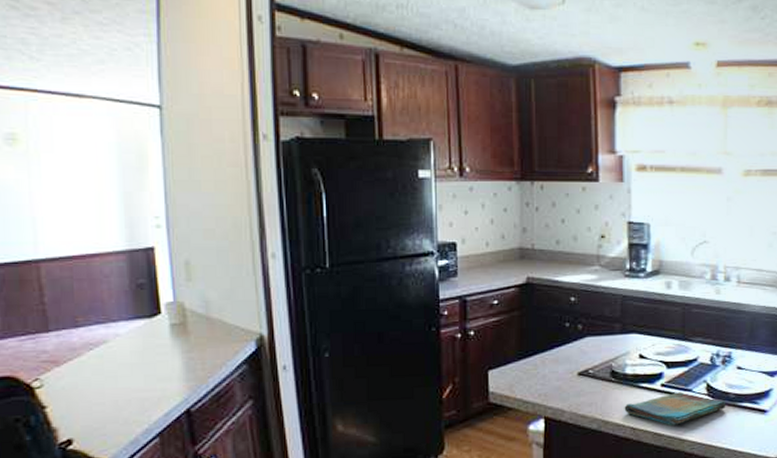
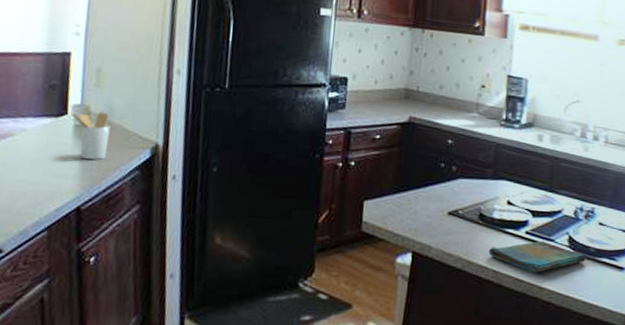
utensil holder: none [164,307,210,359] -> present [70,111,111,160]

